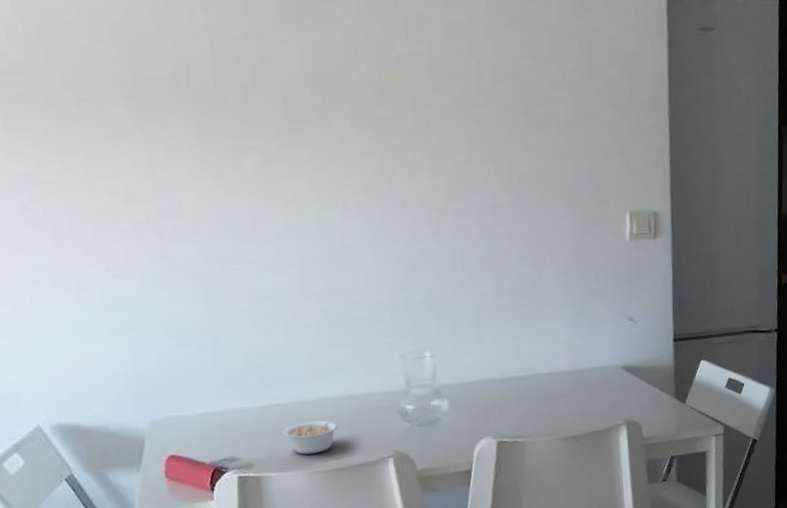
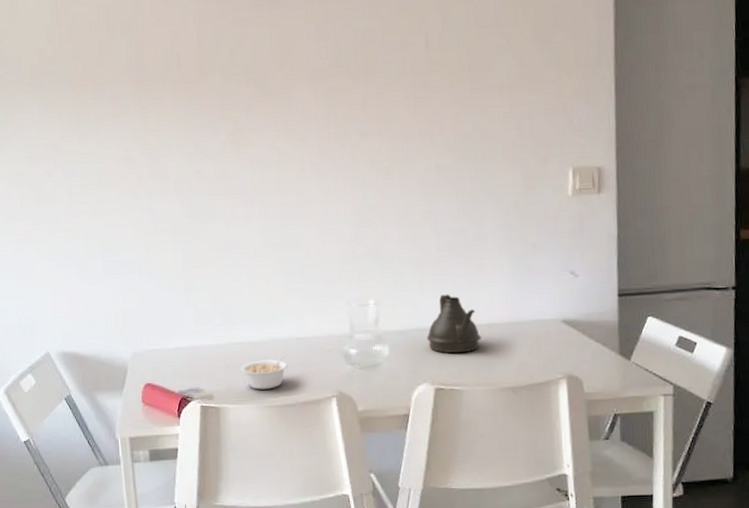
teapot: none [487,343,544,405] -> present [426,294,482,354]

